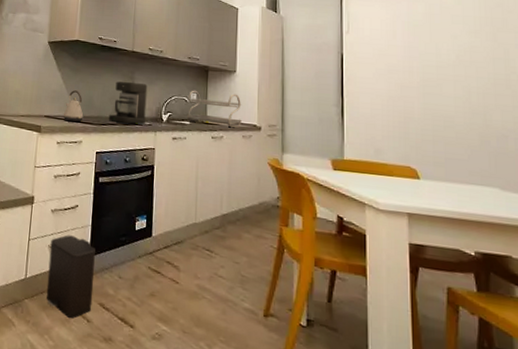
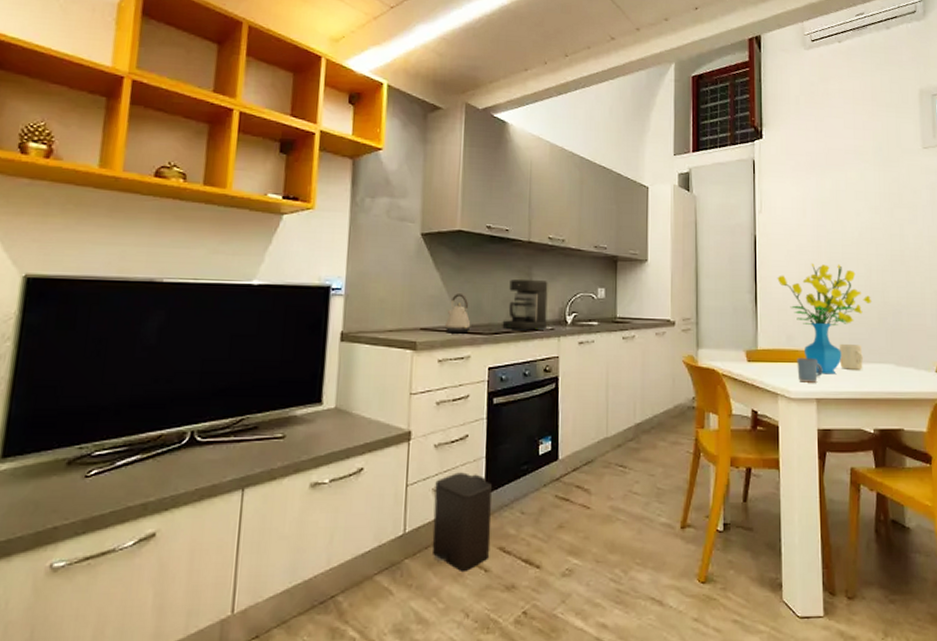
dish rack: present [186,90,242,129] -> none [594,284,655,326]
bouquet: none [365,81,472,192] -> present [777,262,872,375]
mug: none [386,171,415,198] -> present [797,357,823,383]
cup: none [433,161,463,190] -> present [839,343,864,370]

